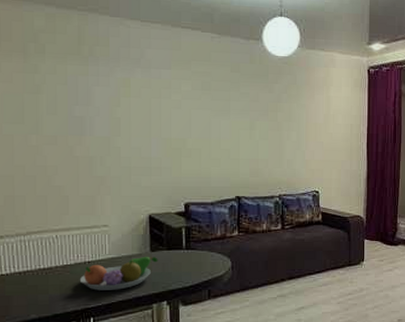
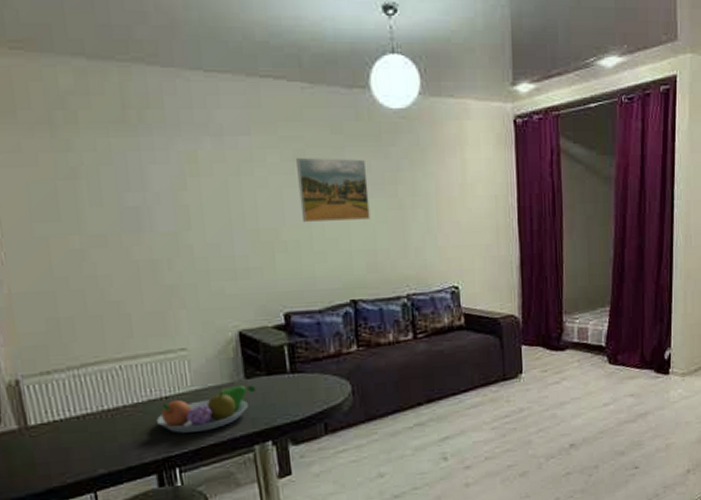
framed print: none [204,87,255,137] -> present [296,157,370,223]

